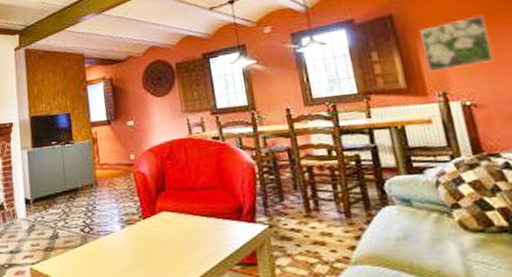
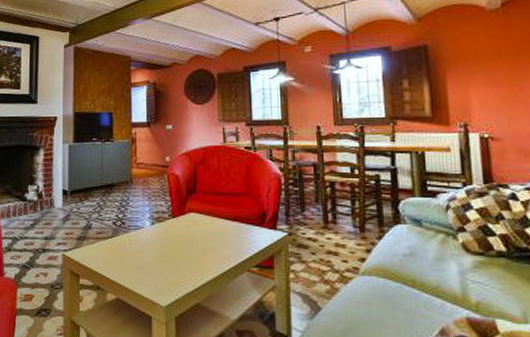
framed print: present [420,16,494,73] -> none [451,54,516,104]

